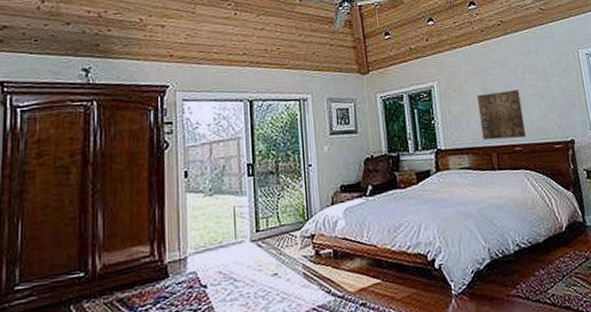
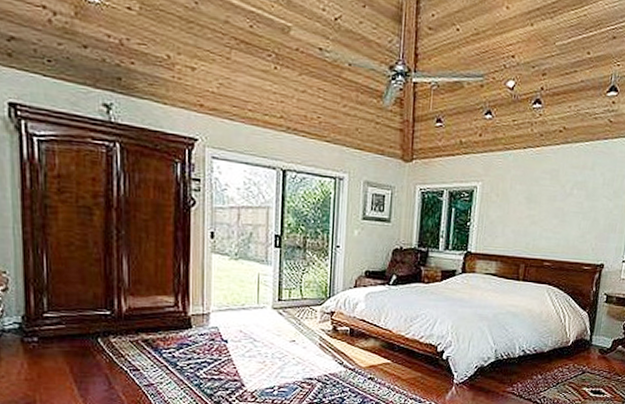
wall art: present [476,89,526,141] -> none [515,203,564,255]

